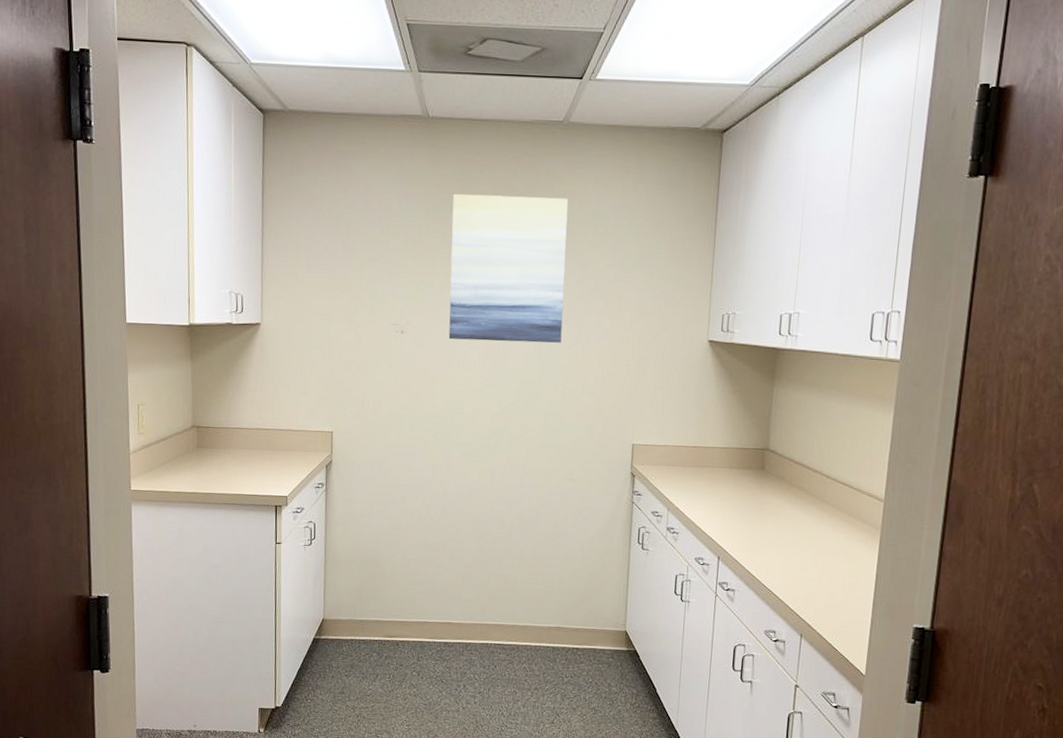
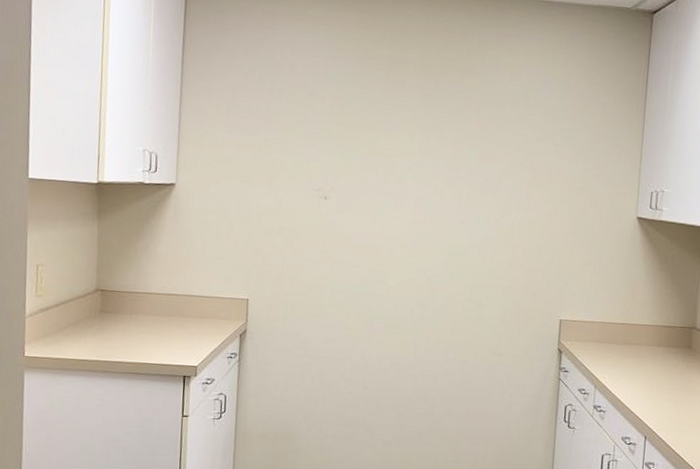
wall art: present [448,193,569,343] -> none [374,60,500,215]

